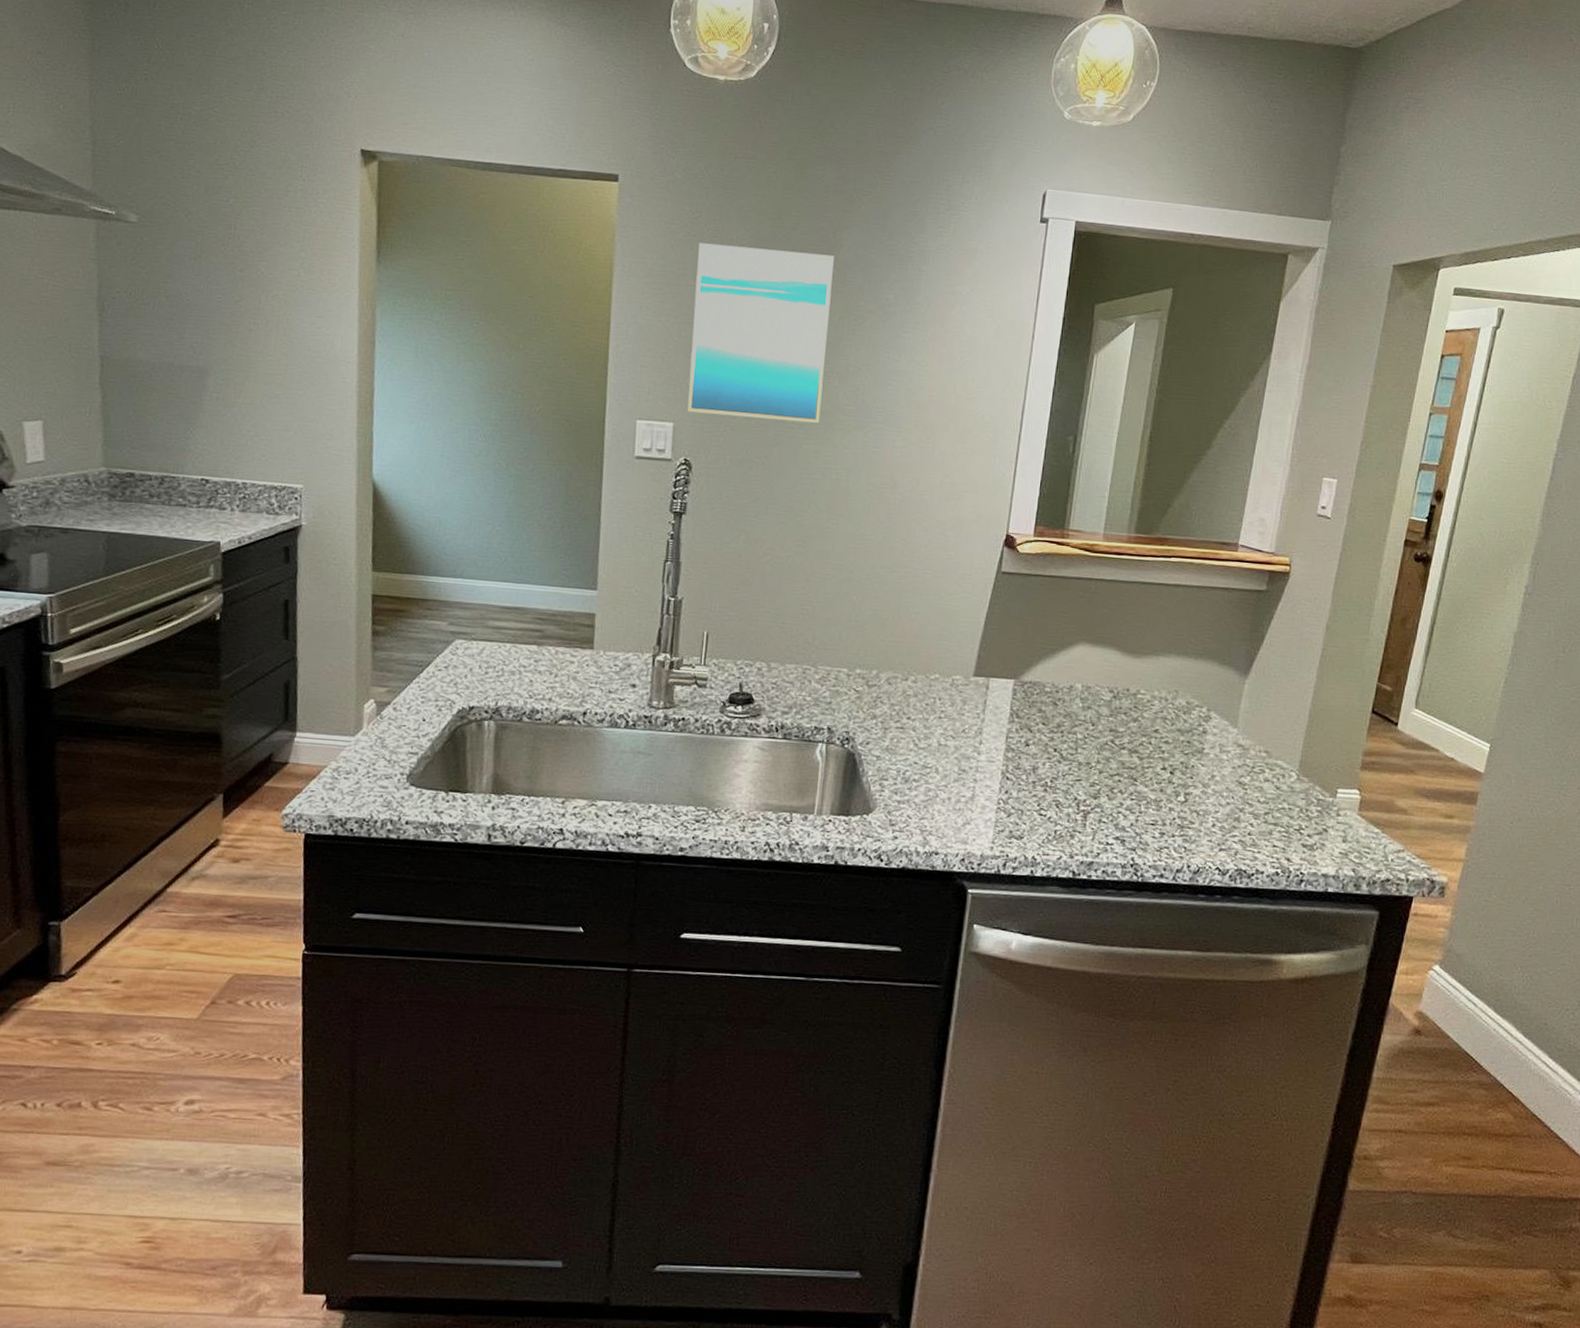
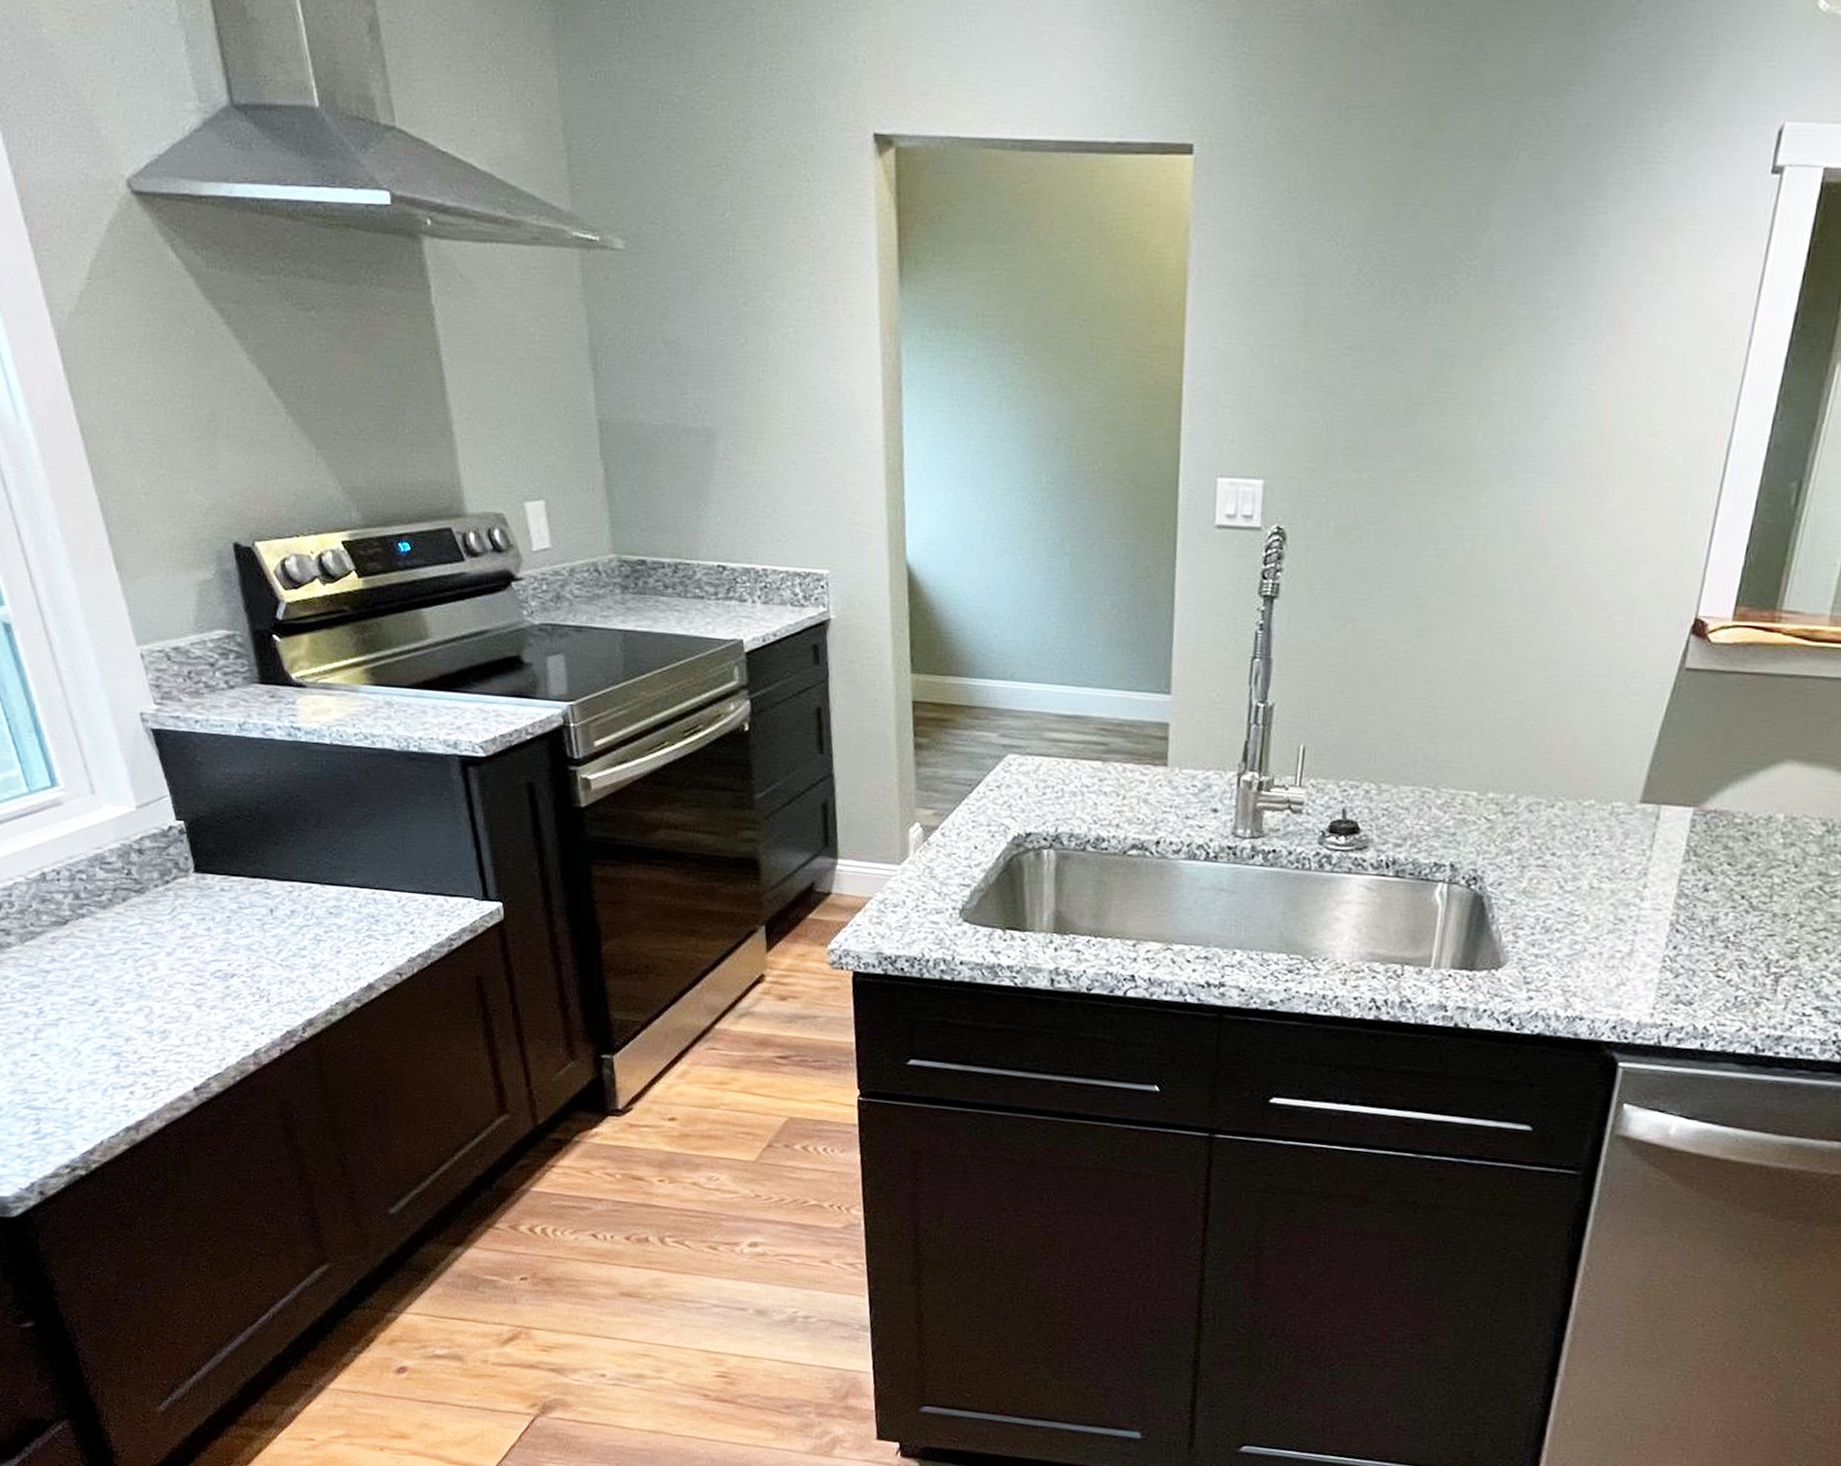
wall art: present [687,242,834,424] -> none [1281,233,1477,476]

